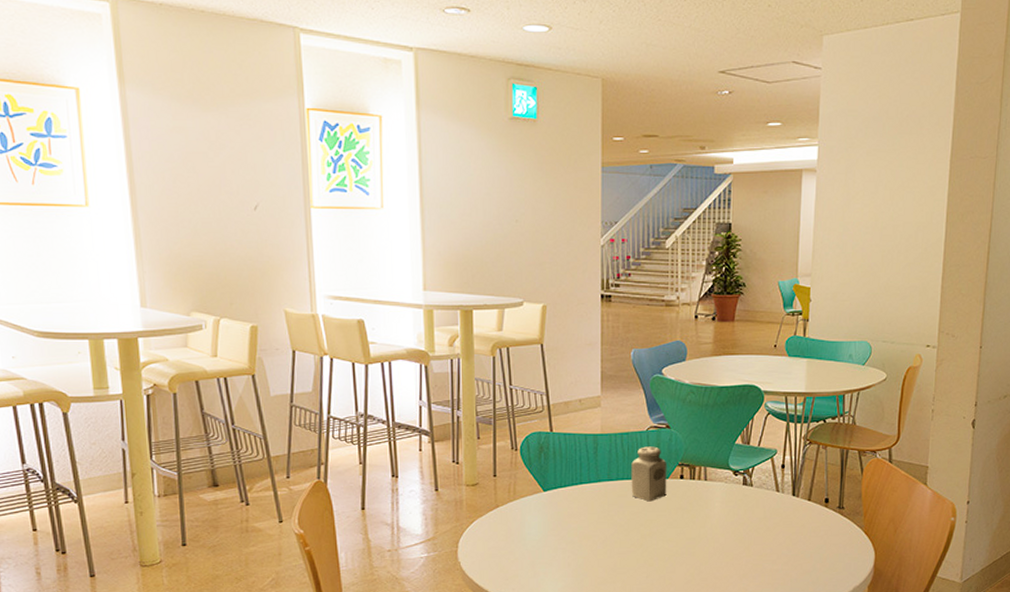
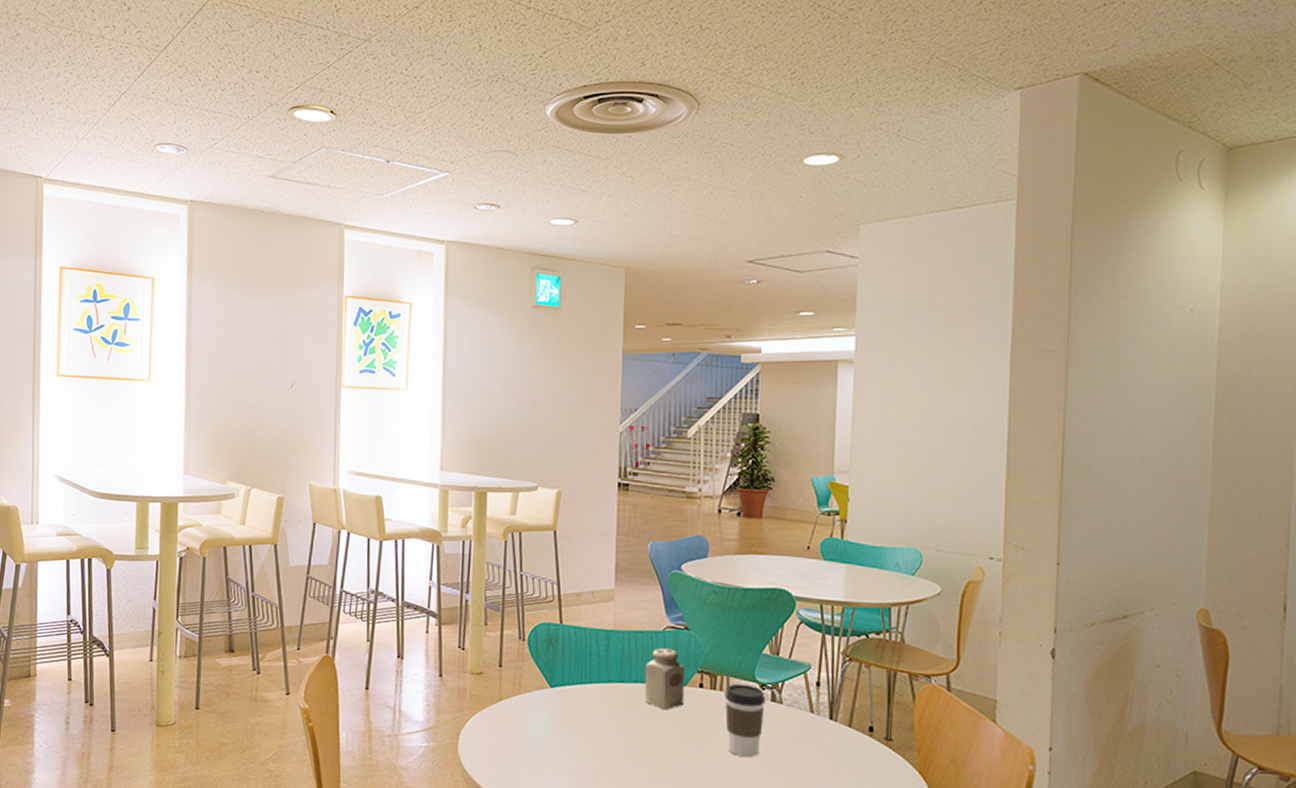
coffee cup: none [702,472,738,535] -> present [725,683,765,757]

